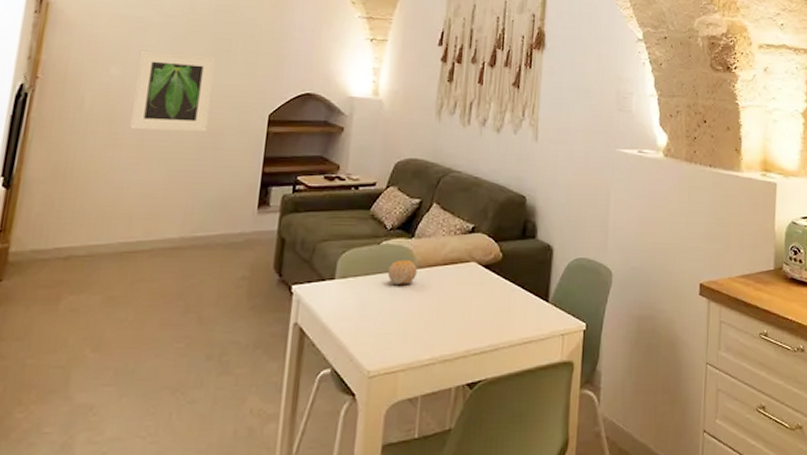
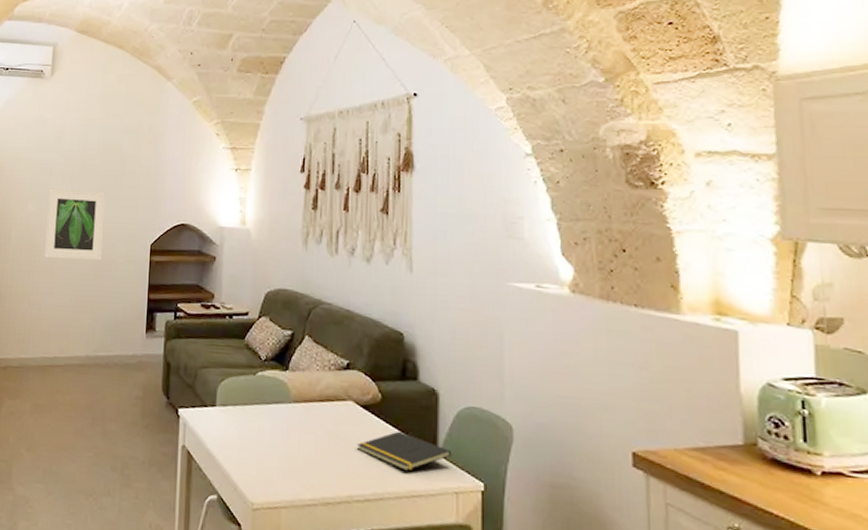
fruit: present [387,259,417,285] -> none [264,392,293,419]
notepad: none [477,285,561,321] -> present [357,431,452,471]

